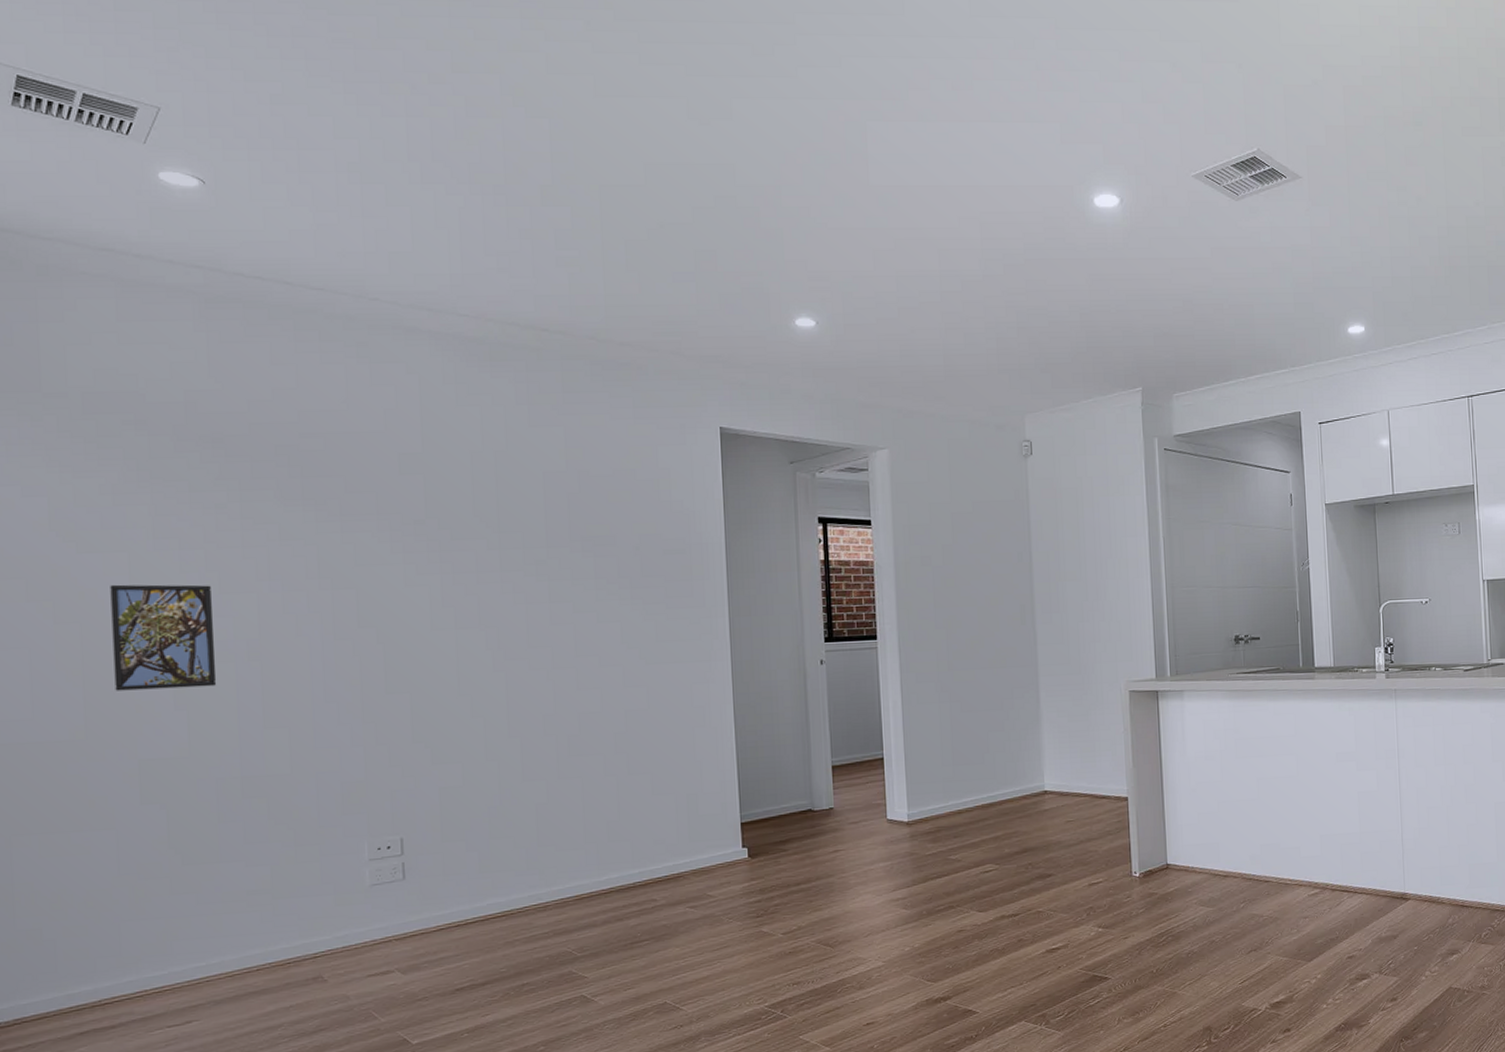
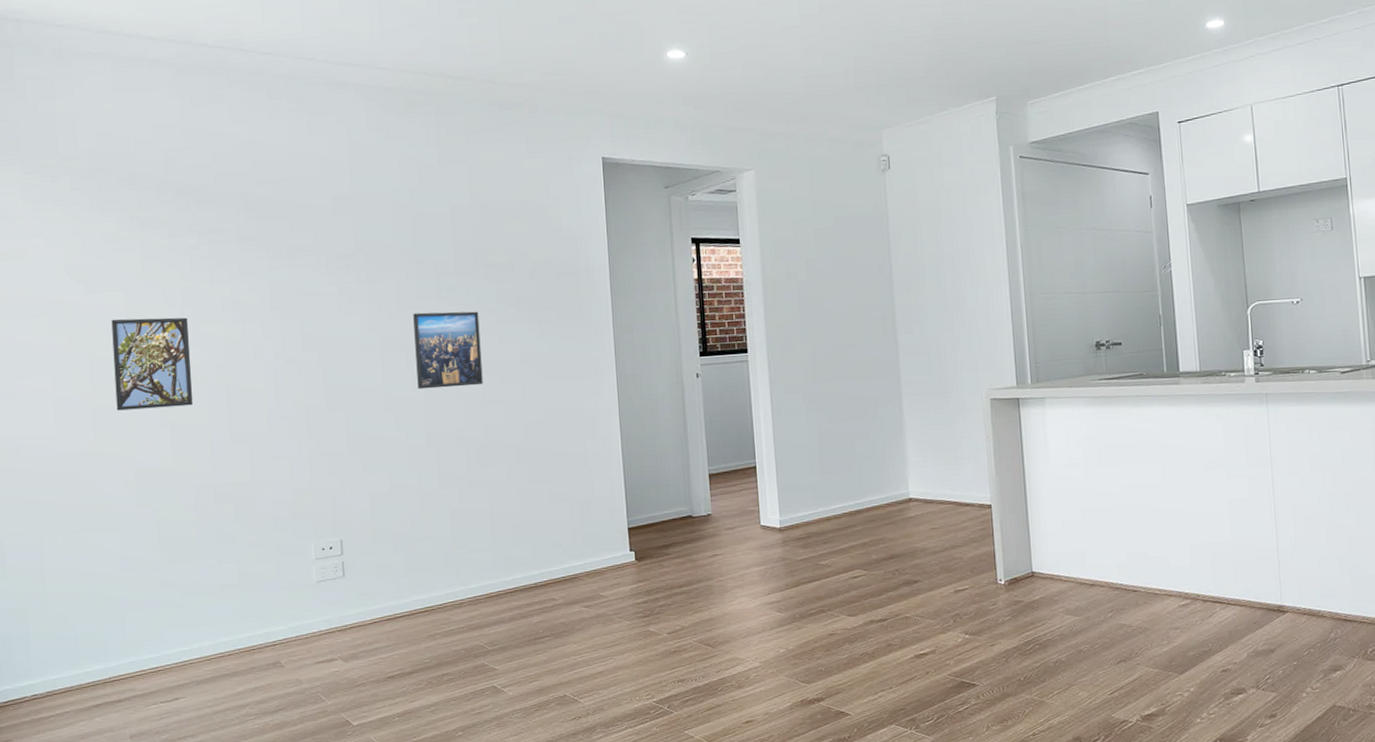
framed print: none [495,587,577,672] -> present [413,311,483,390]

